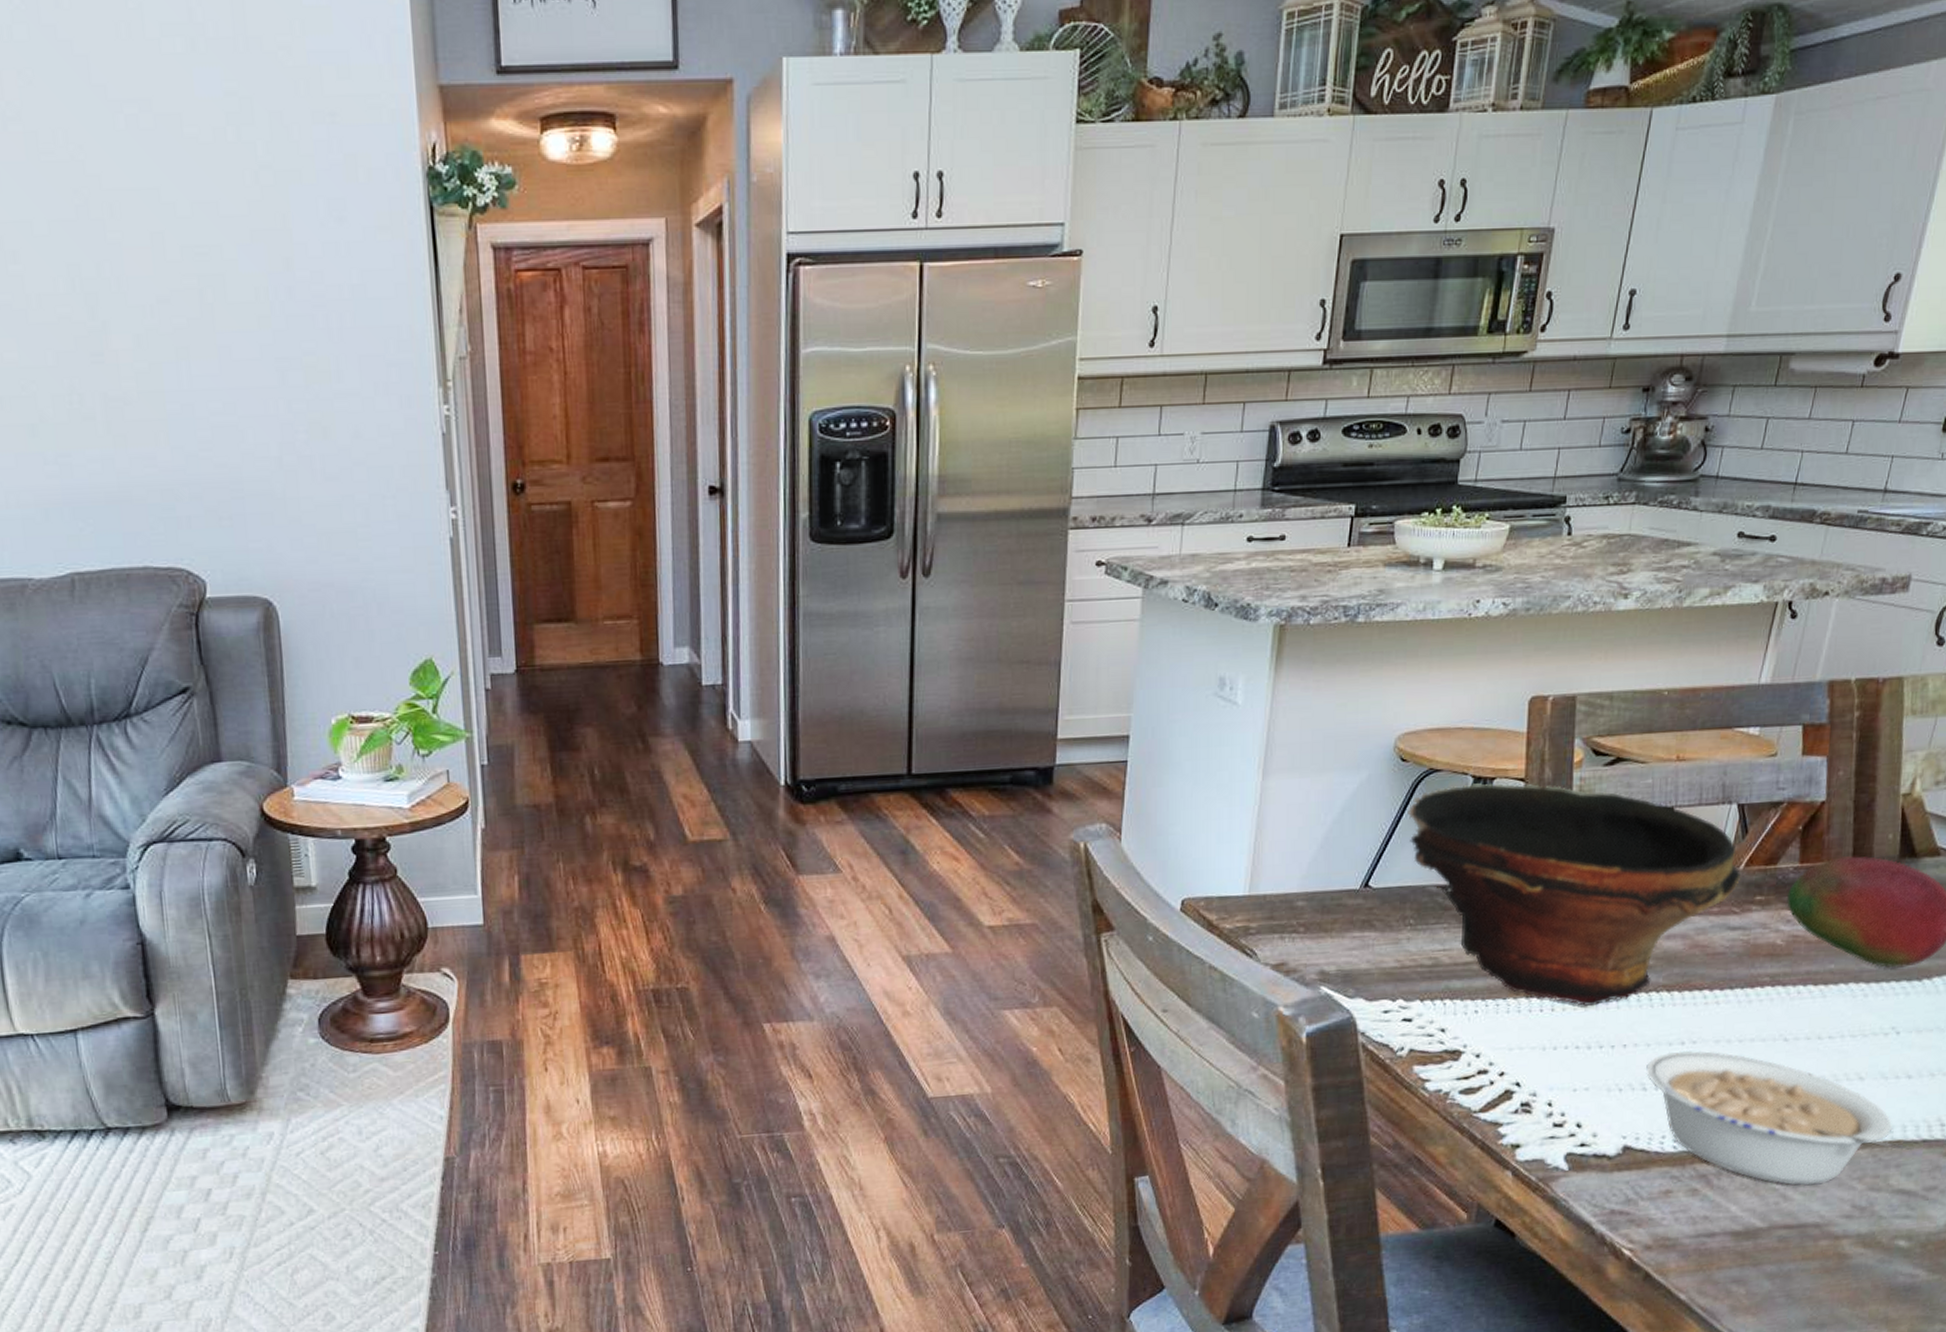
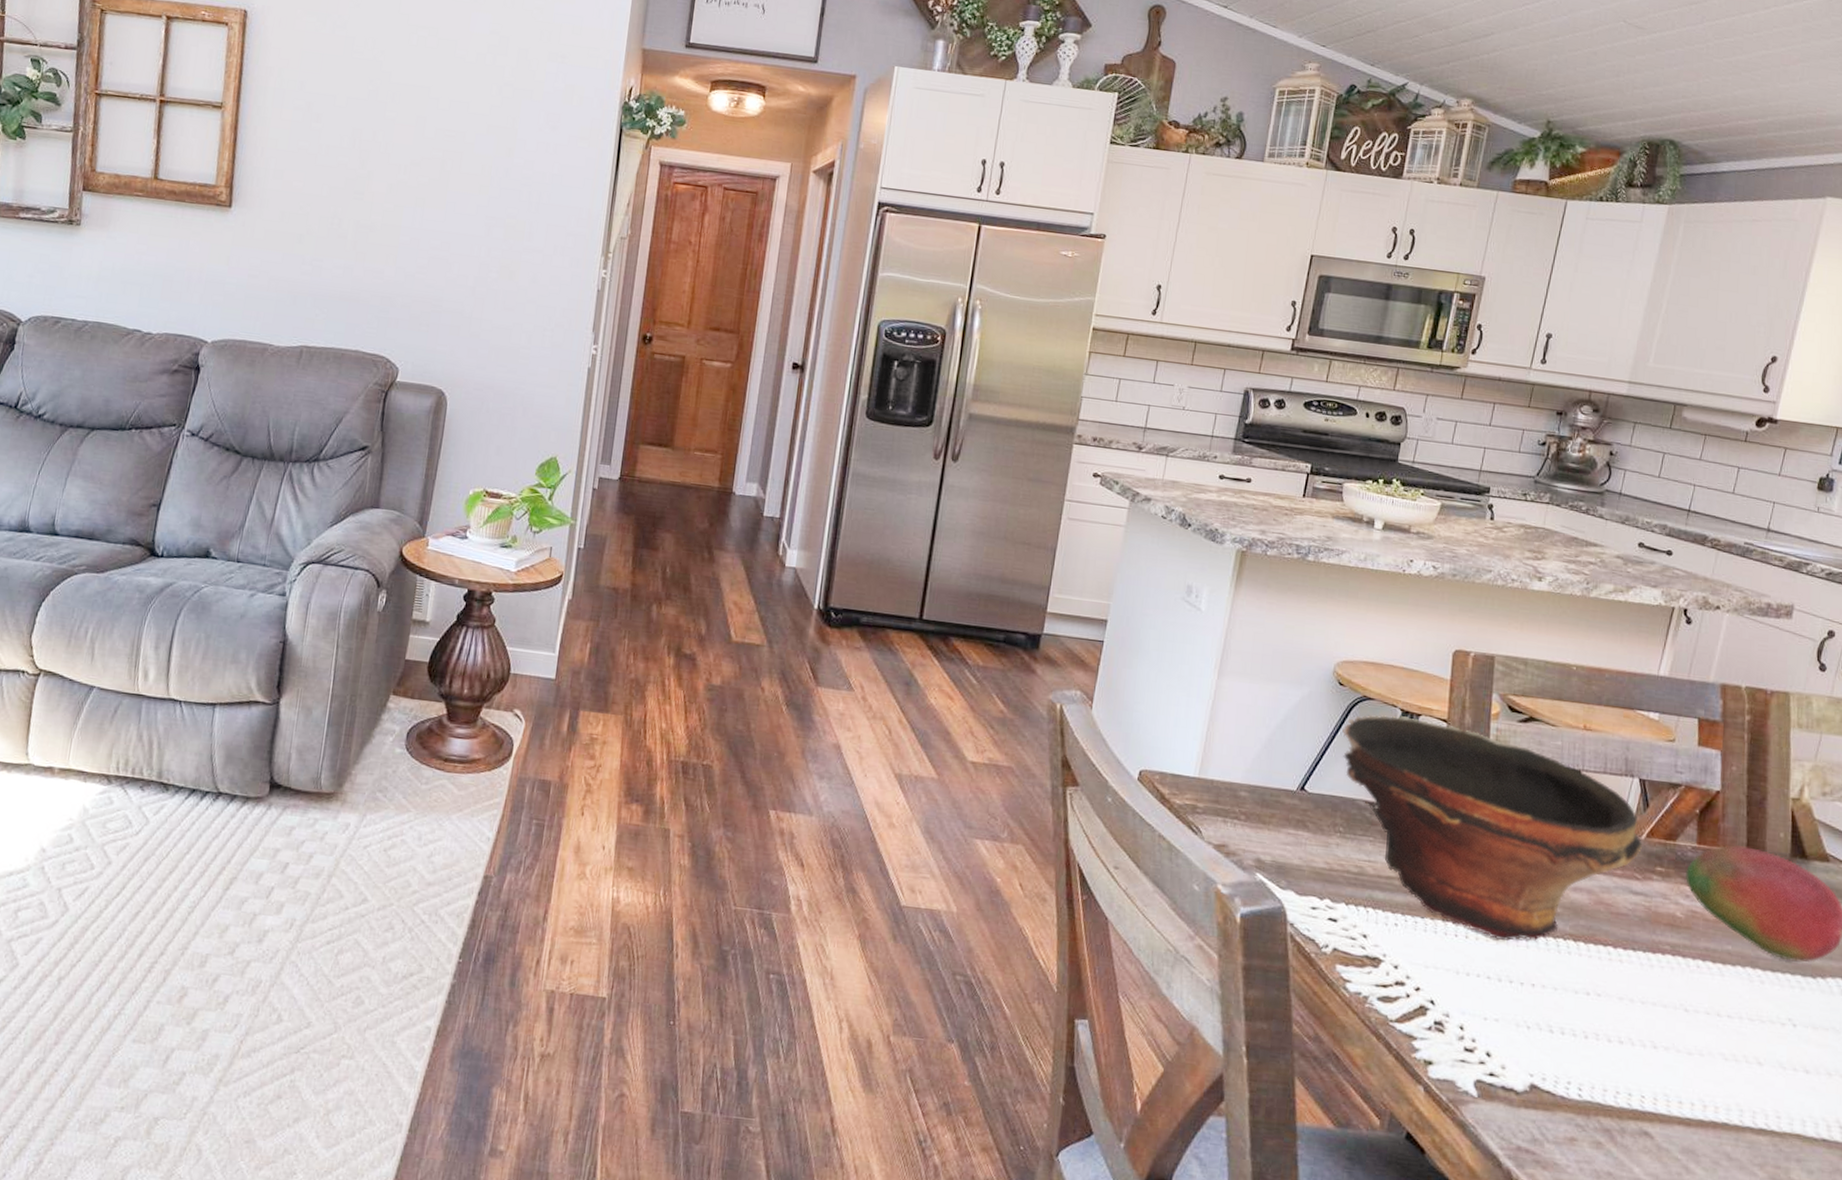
legume: present [1646,1050,1914,1186] -> none [1553,999,1814,1164]

